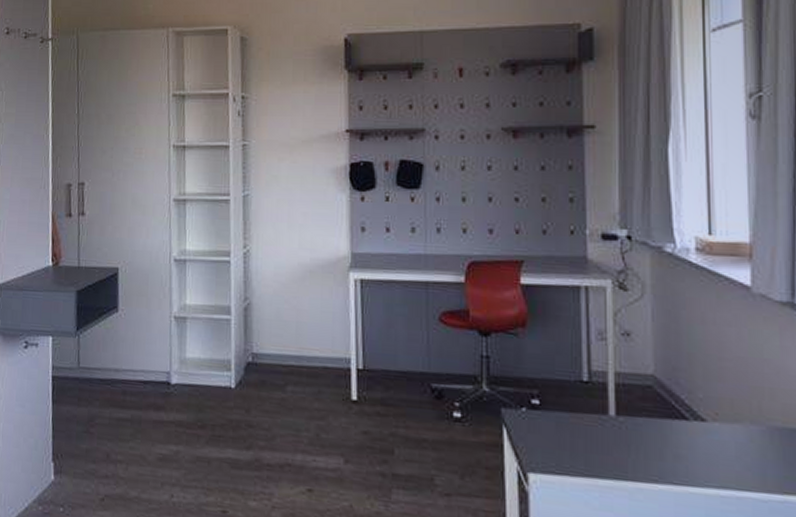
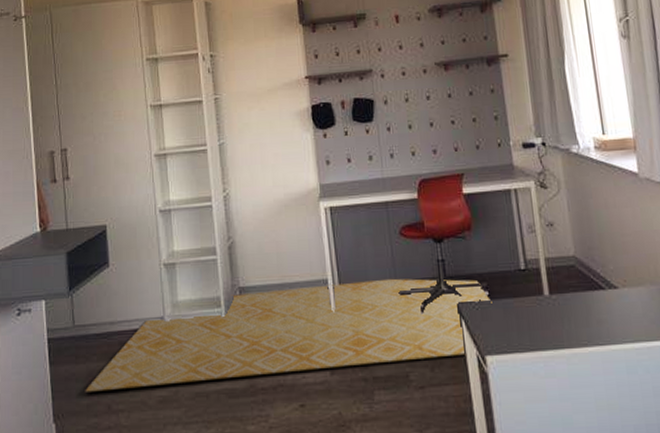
rug: none [85,359,543,468] -> present [85,278,492,392]

